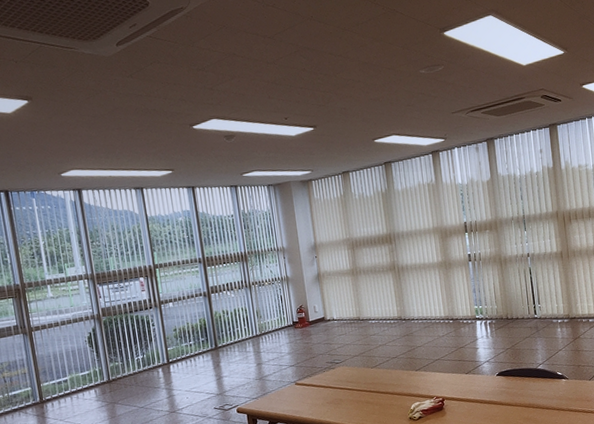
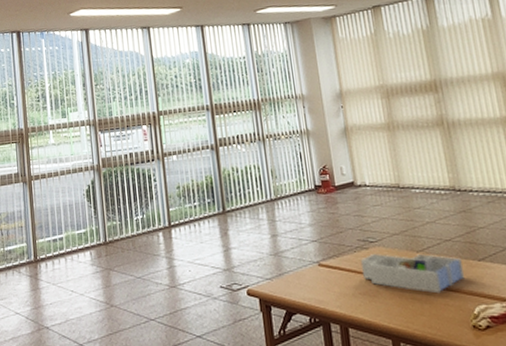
desk organizer: none [328,369,406,398] -> present [360,254,465,294]

